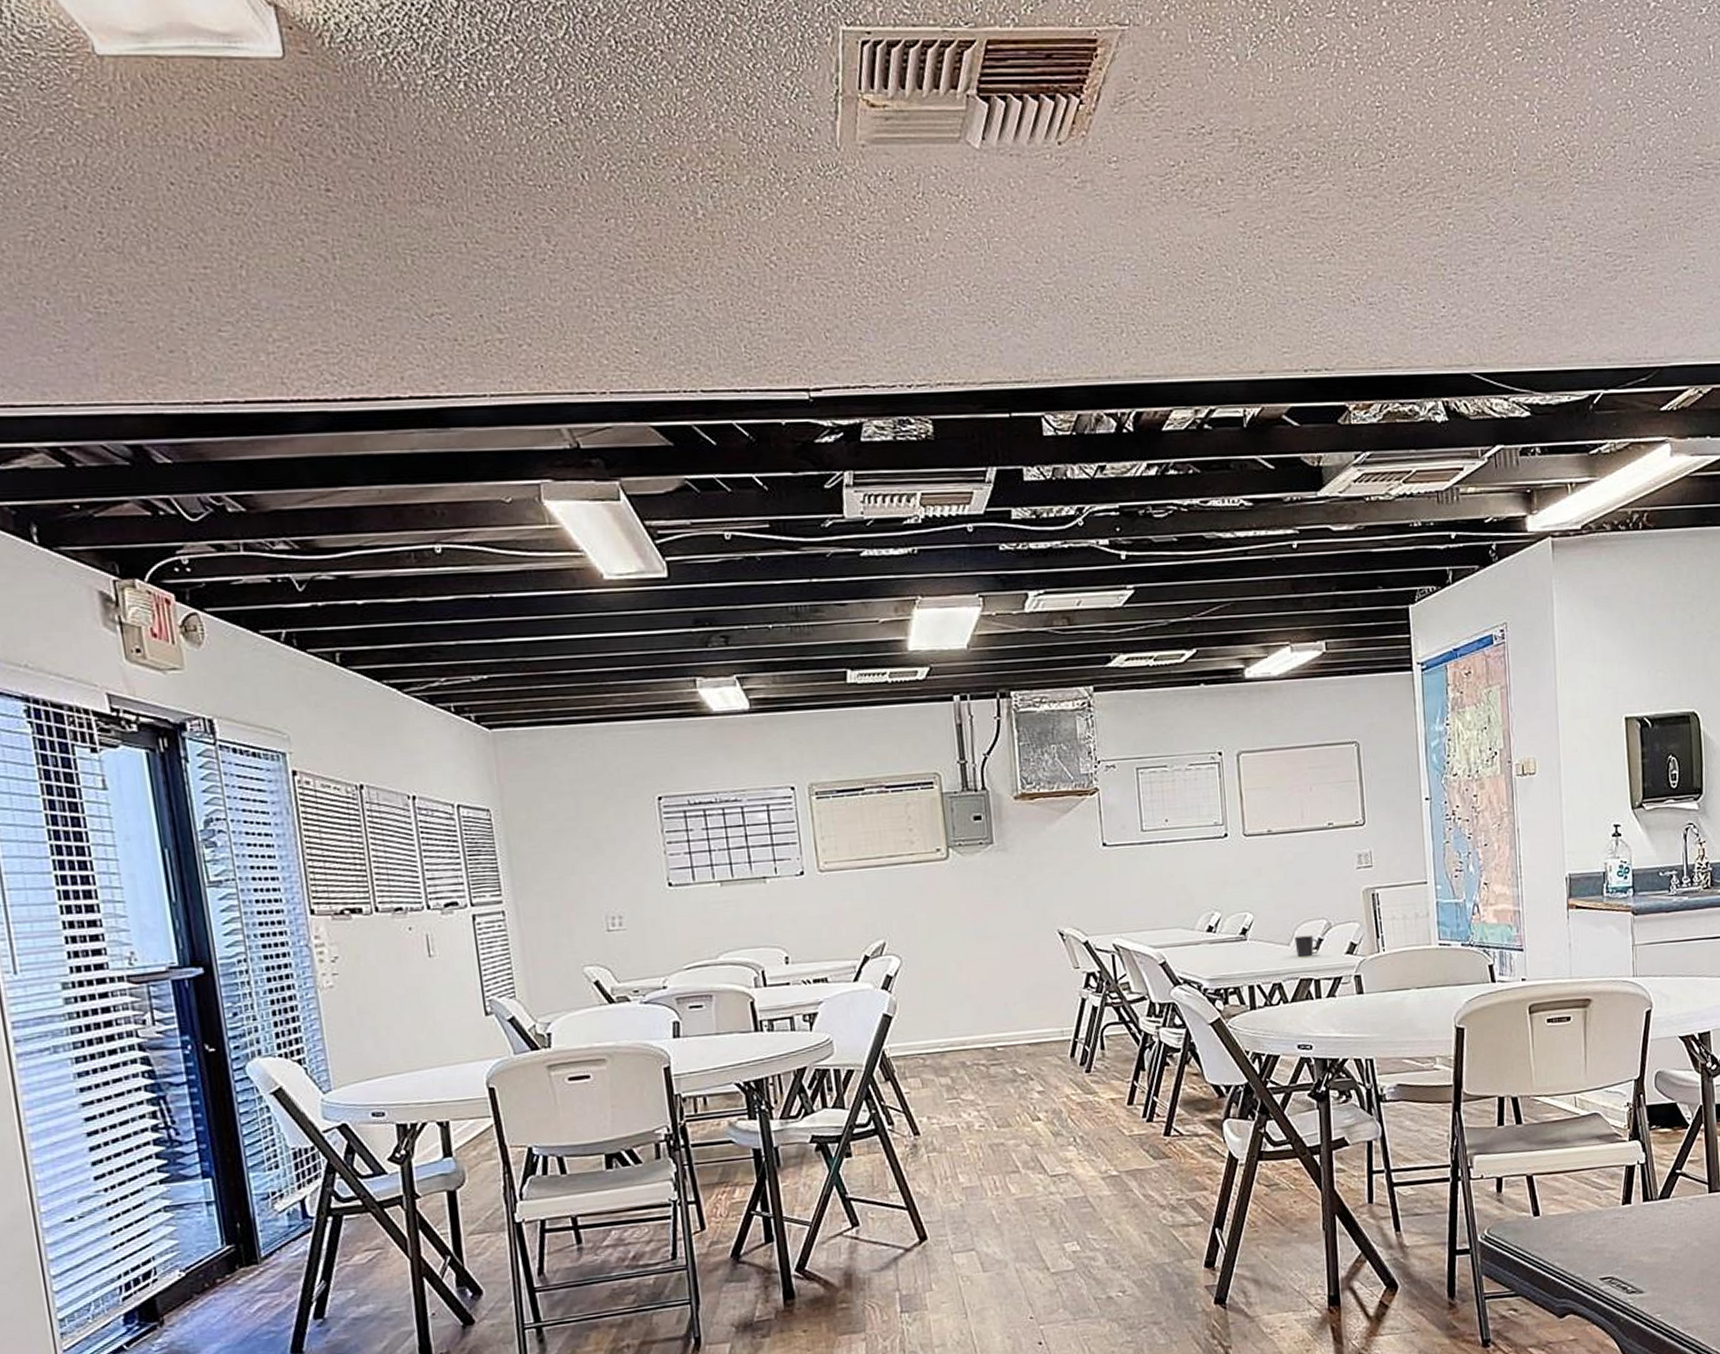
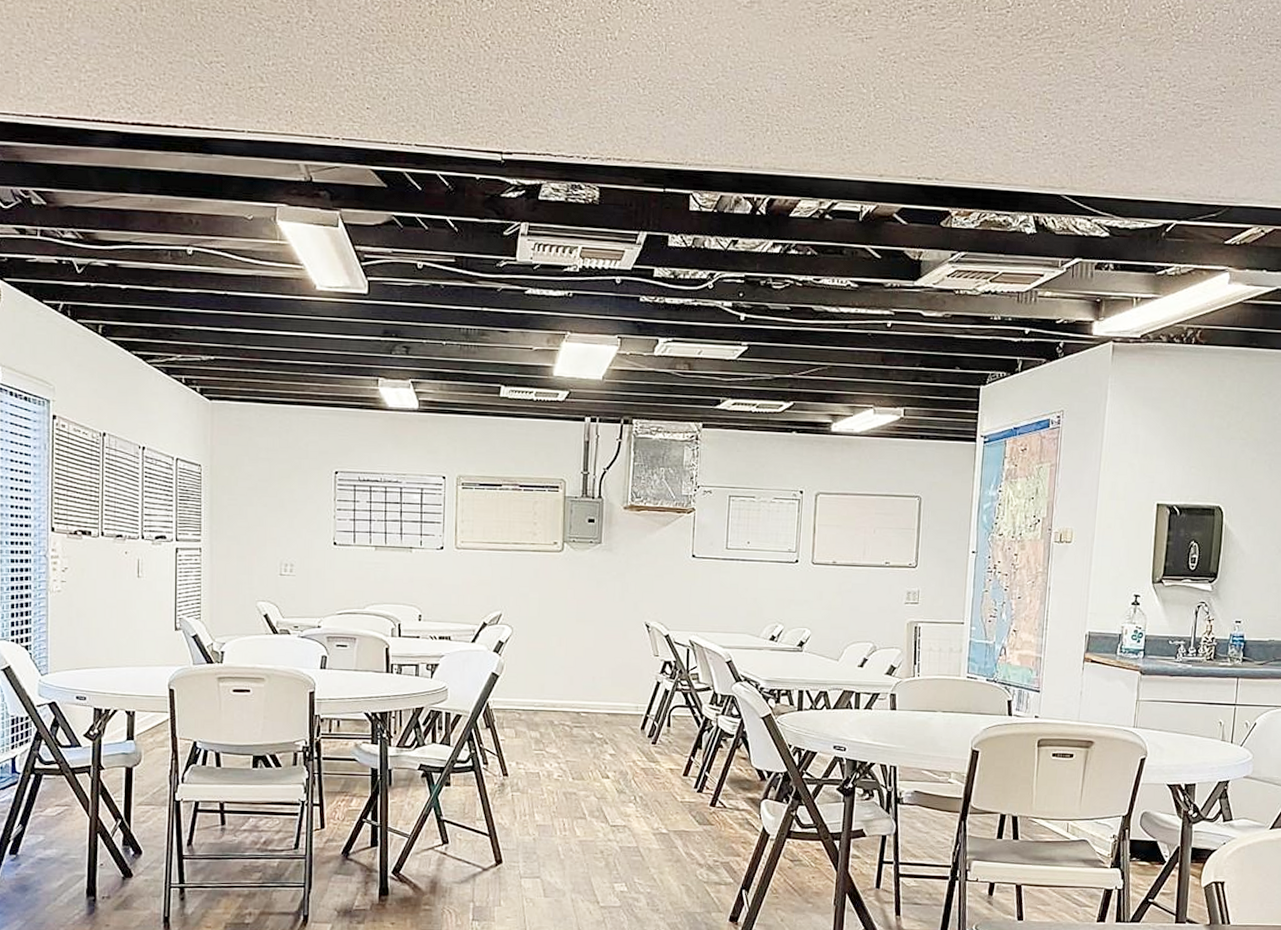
mug: present [1294,934,1320,959] -> none [843,653,864,674]

